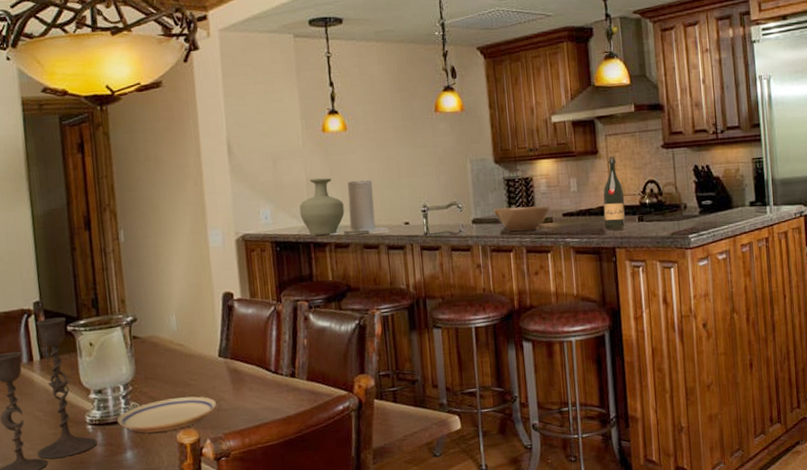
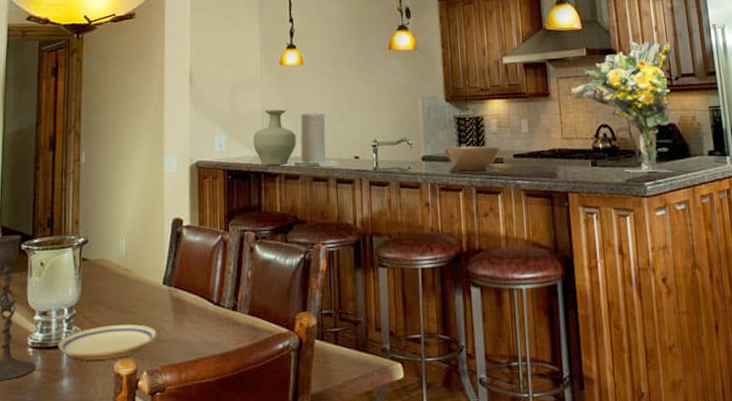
wine bottle: present [603,156,625,231] -> none [555,99,578,174]
bouquet: none [619,95,719,226] -> present [571,41,674,173]

